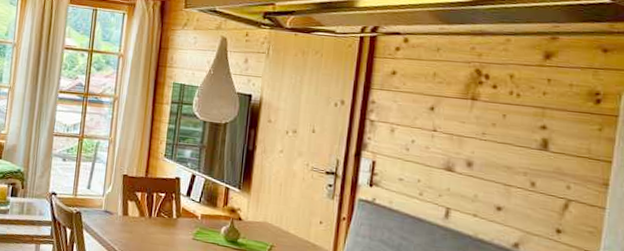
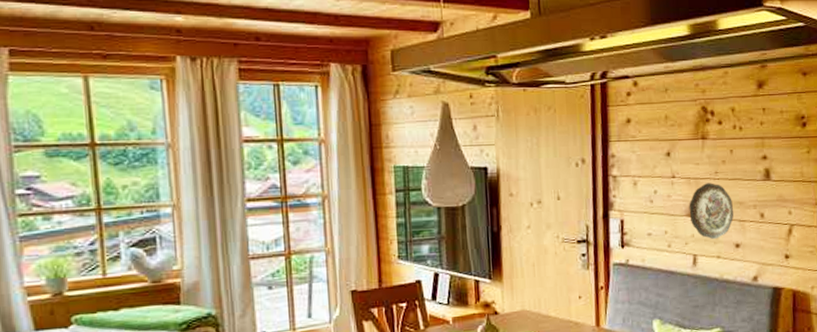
decorative plate: none [447,141,499,198] -> present [689,183,734,240]

